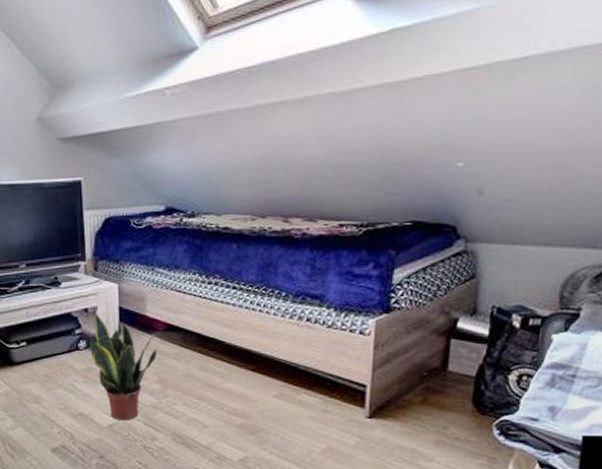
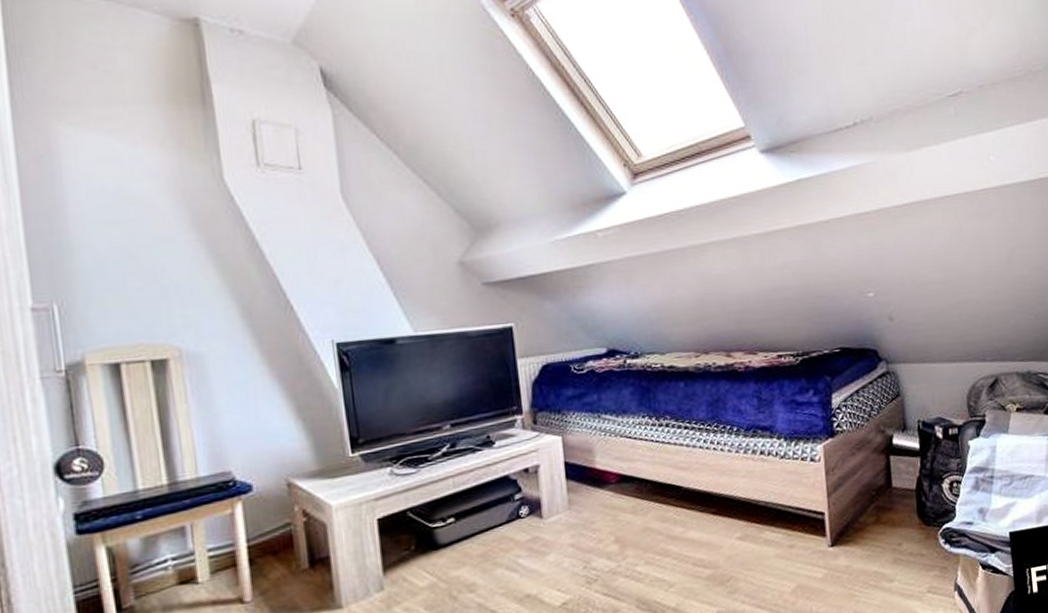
potted plant: present [90,314,157,420] -> none [533,473,611,596]

